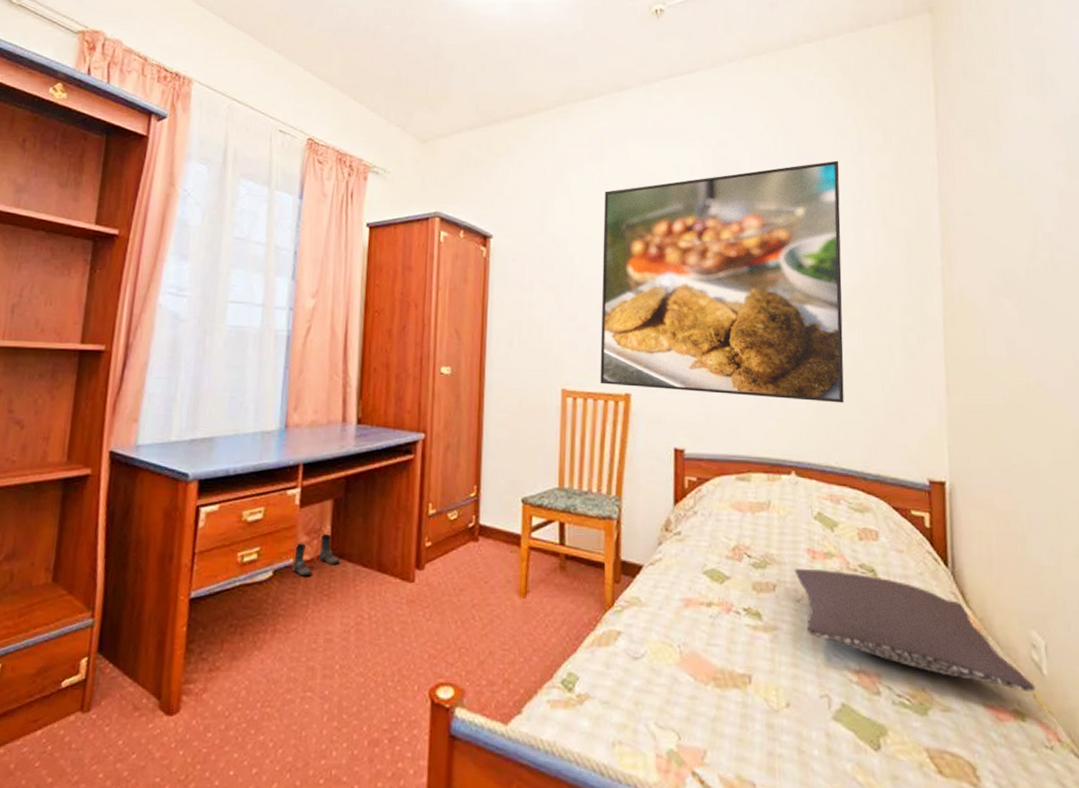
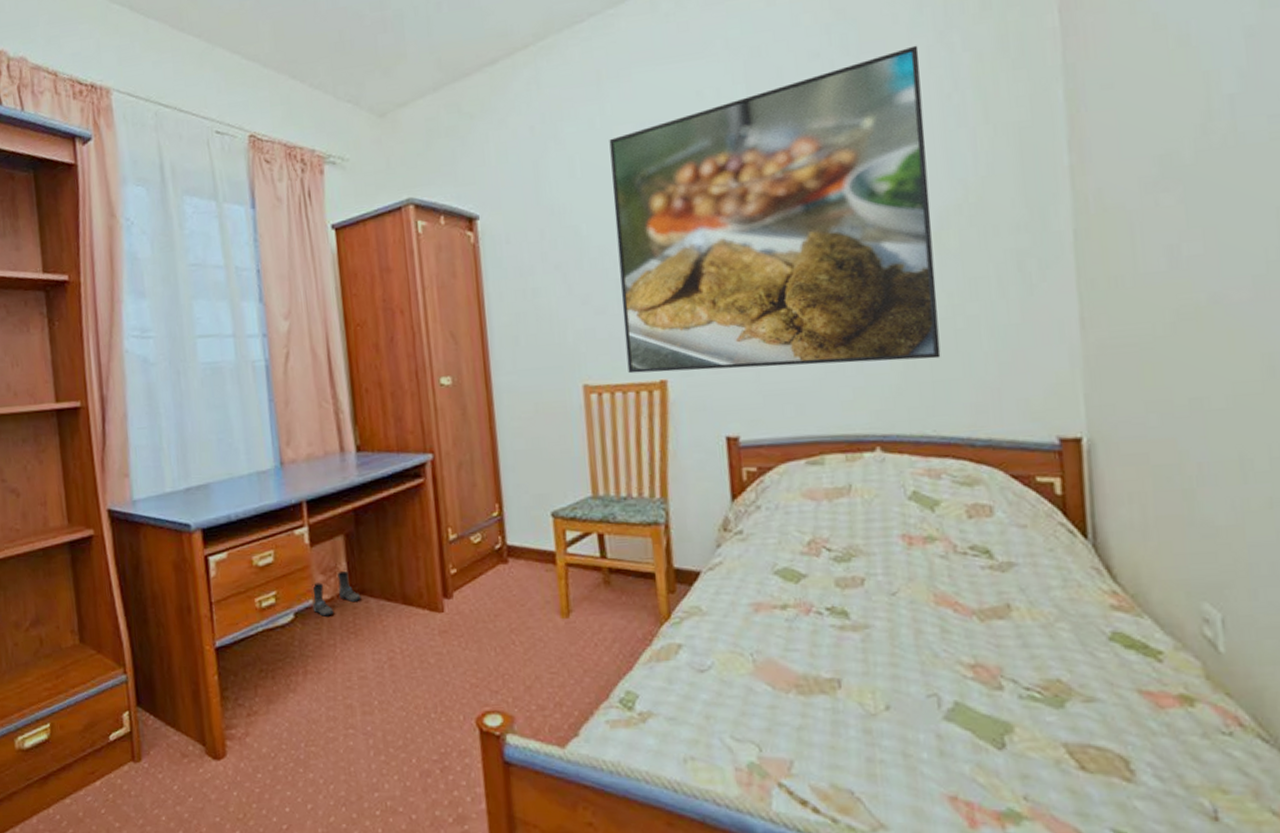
pillow: present [794,569,1035,693] -> none [886,555,1208,674]

